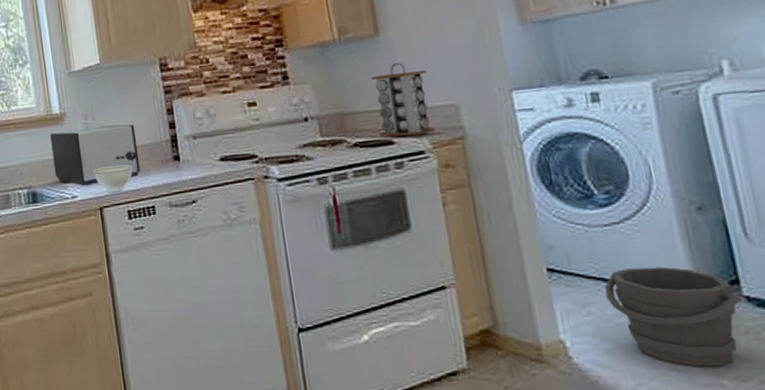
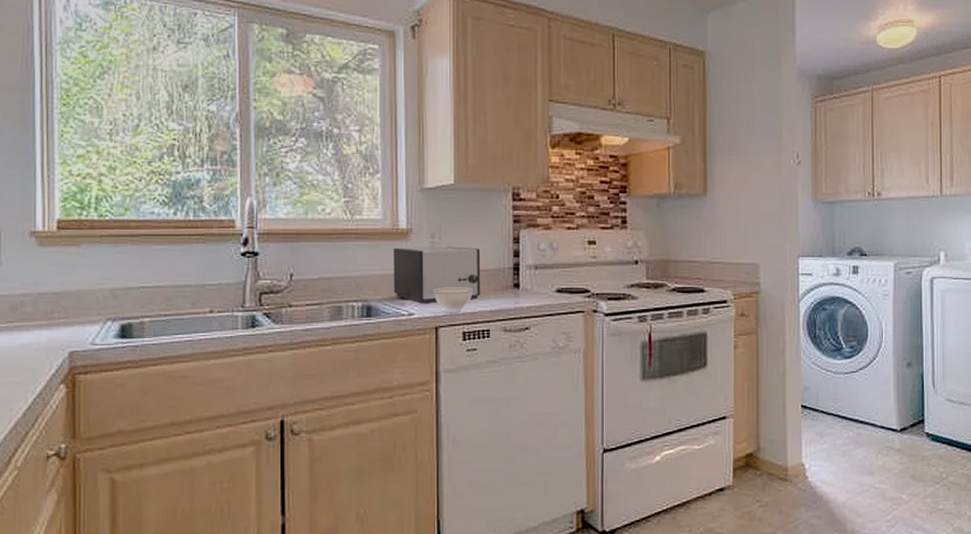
spice rack: present [371,63,436,138] -> none [695,222,738,287]
bucket: present [604,266,741,367] -> none [838,407,923,485]

